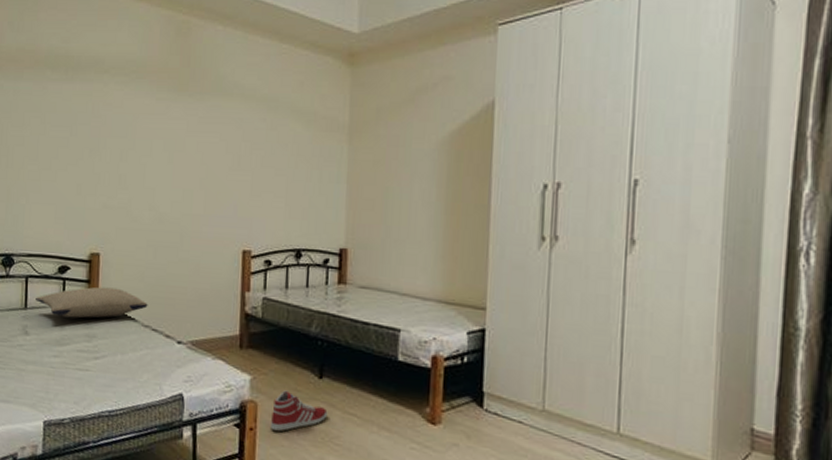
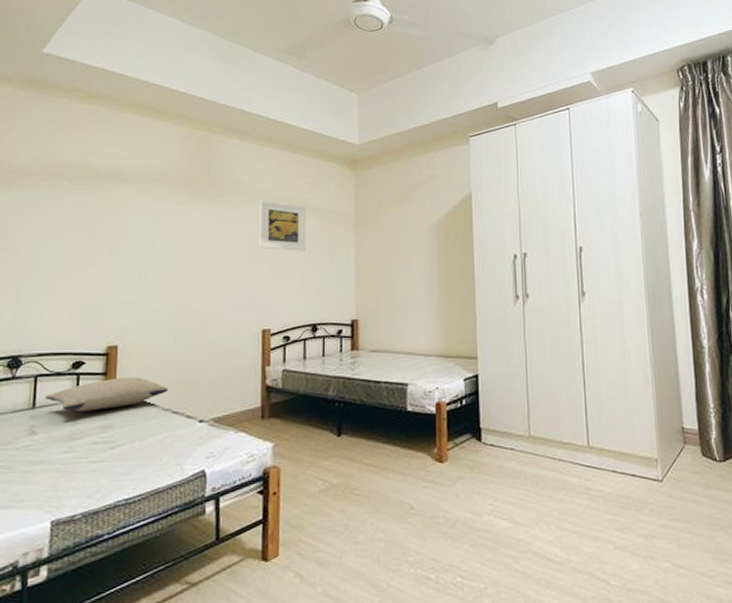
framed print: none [241,99,294,163] -> present [258,200,307,251]
sneaker: present [271,390,328,432] -> none [294,452,347,492]

